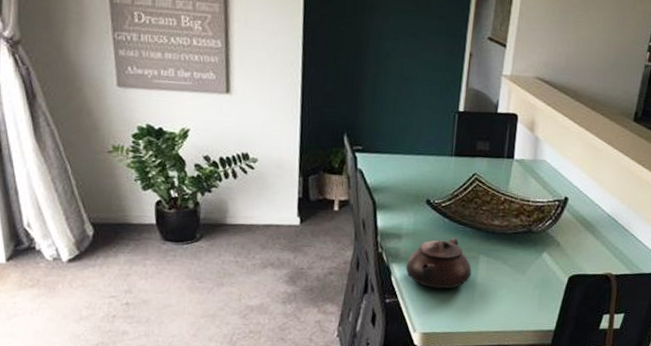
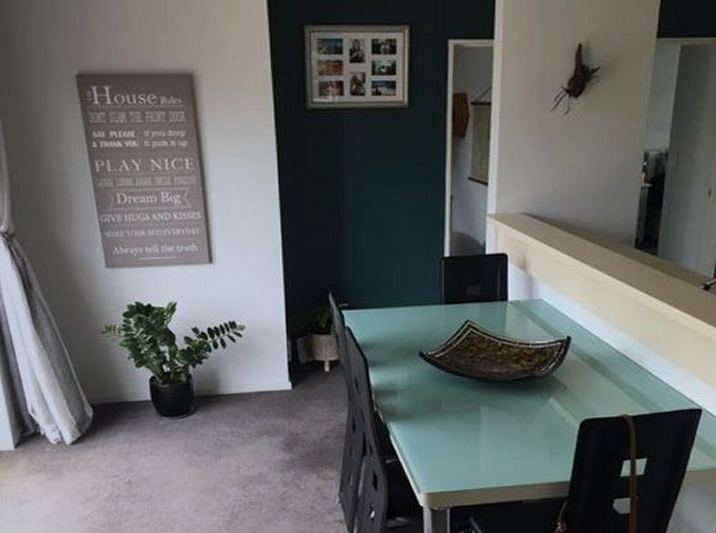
teapot: present [405,237,472,289] -> none [404,390,474,445]

